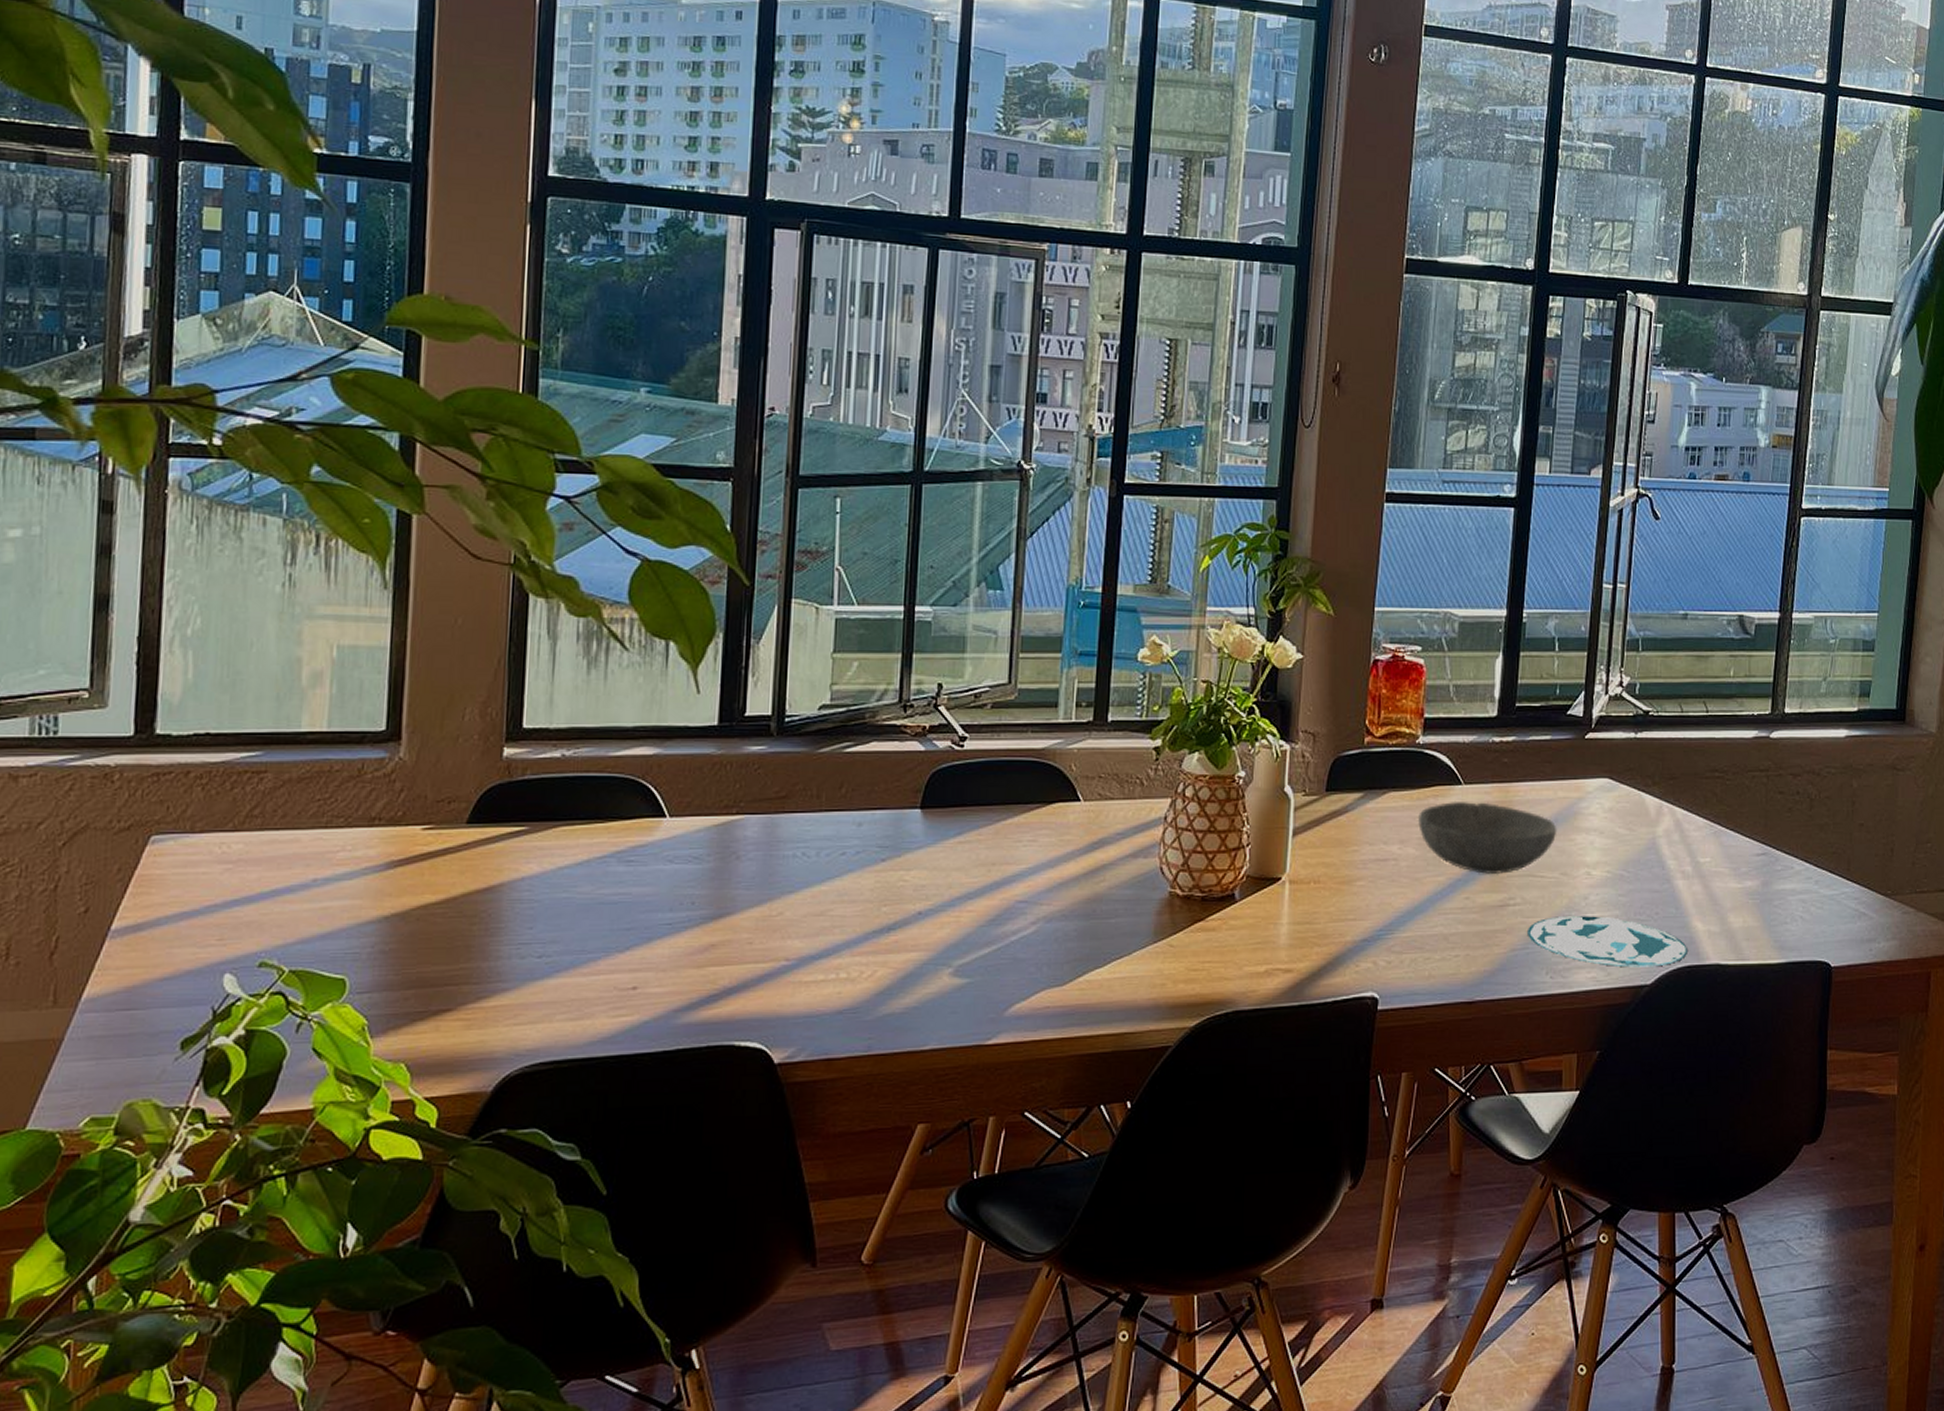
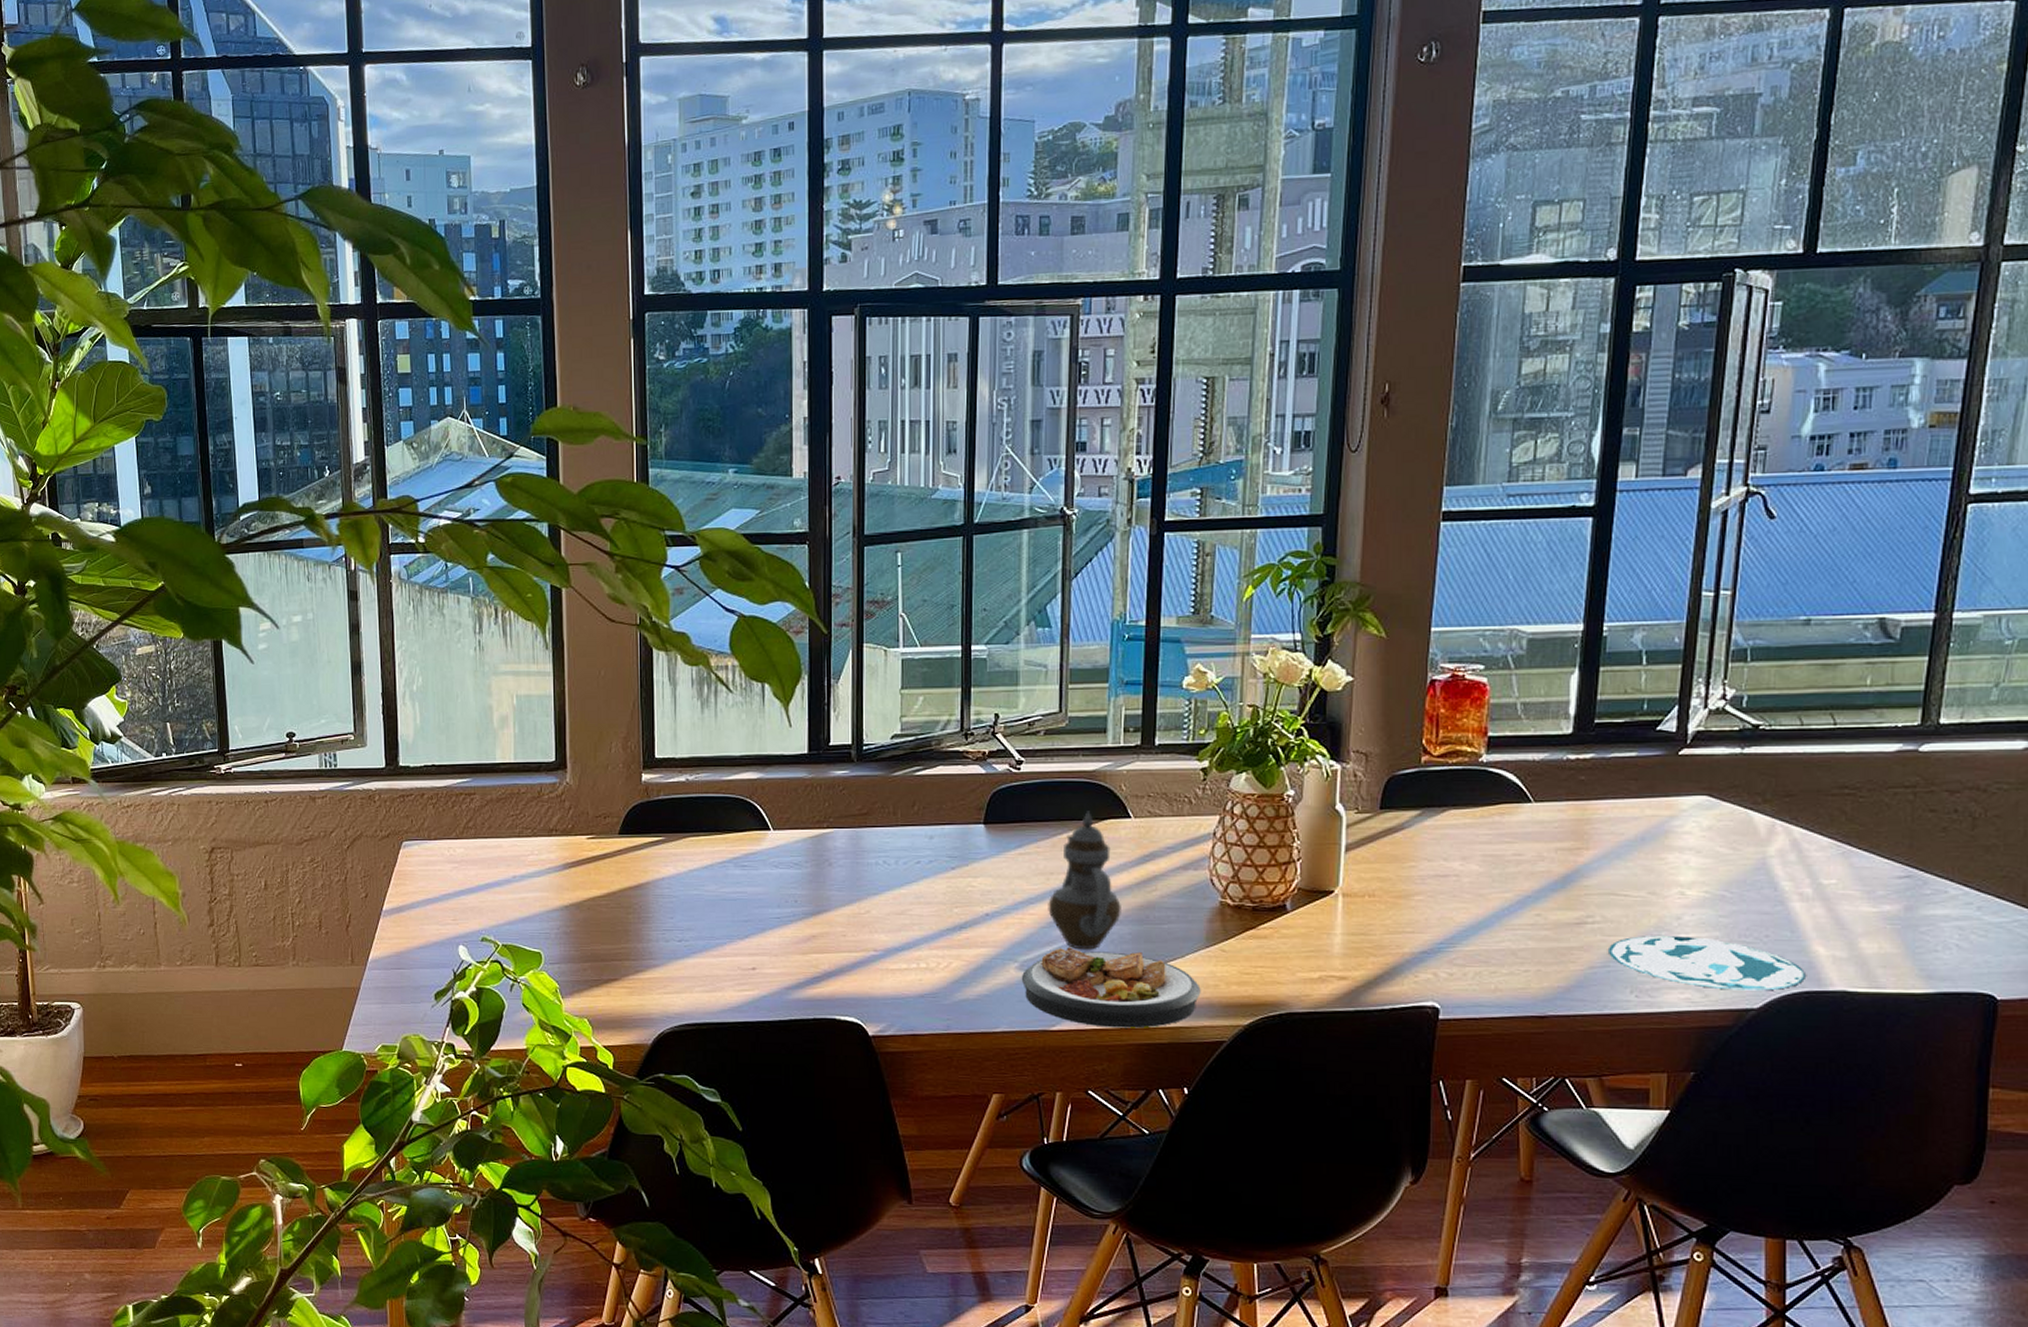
plate: none [955,947,1147,1038] -> present [1021,947,1201,1029]
teapot: none [988,793,1067,950] -> present [1048,811,1121,950]
bowl: present [1417,802,1557,874] -> none [1481,820,1644,892]

